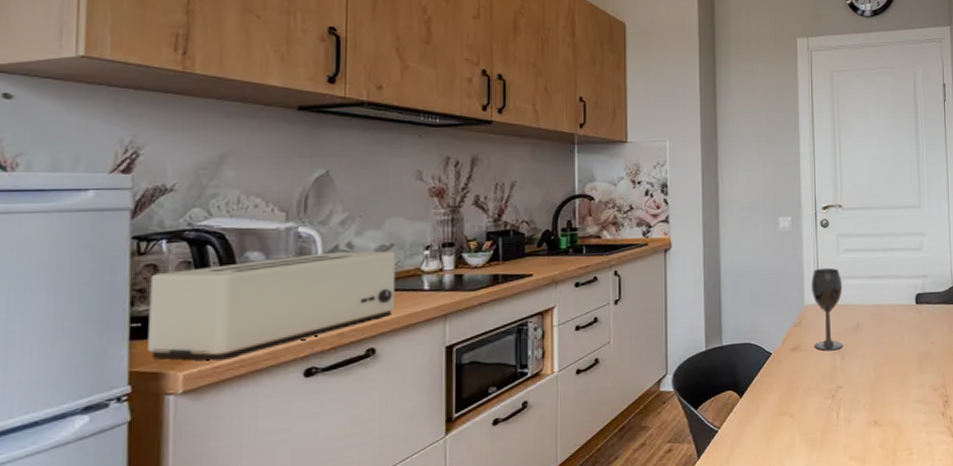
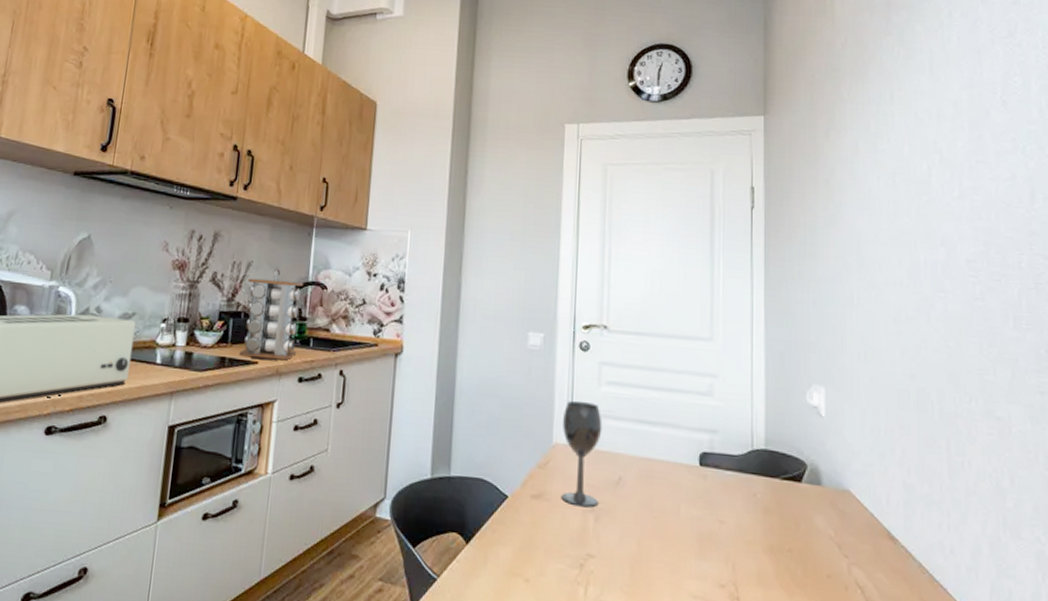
spice rack: none [512,184,571,272] -> present [239,267,304,361]

